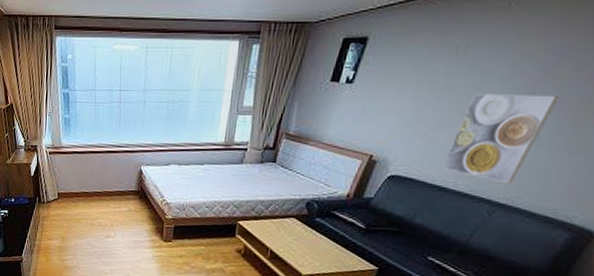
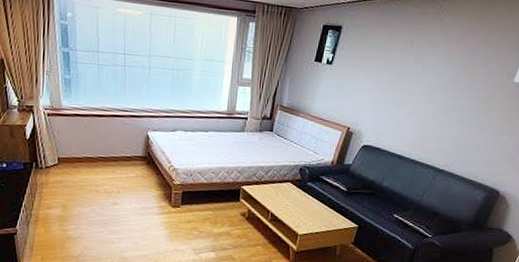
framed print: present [441,93,560,184] -> none [399,80,473,154]

